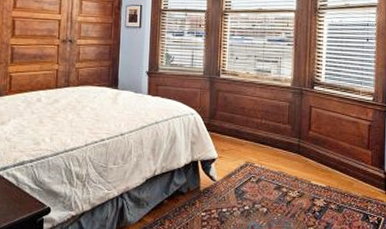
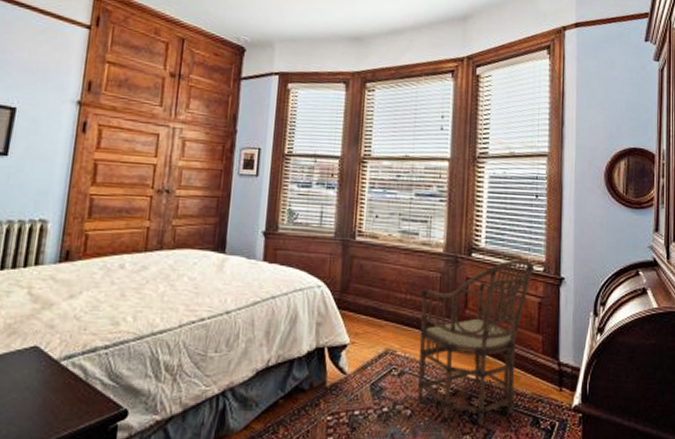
armchair: none [271,91,366,220] -> present [417,259,535,426]

